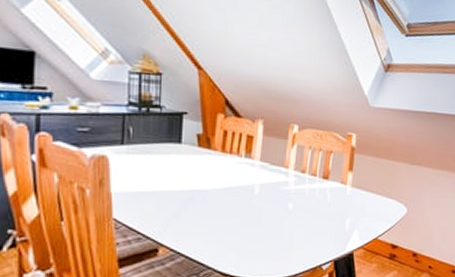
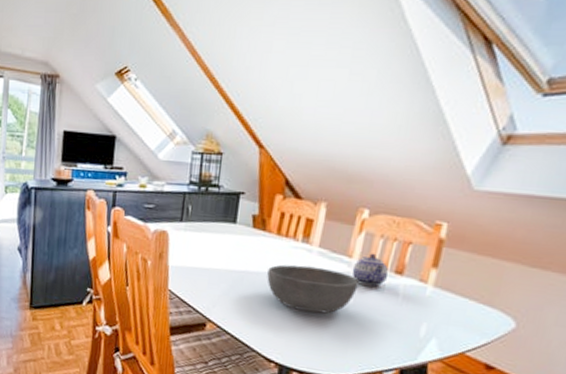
bowl: none [216,179,296,223] -> present [267,264,359,314]
teapot: none [289,163,318,192] -> present [351,253,389,287]

